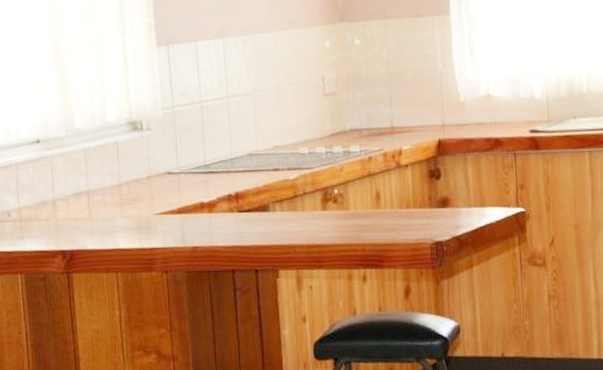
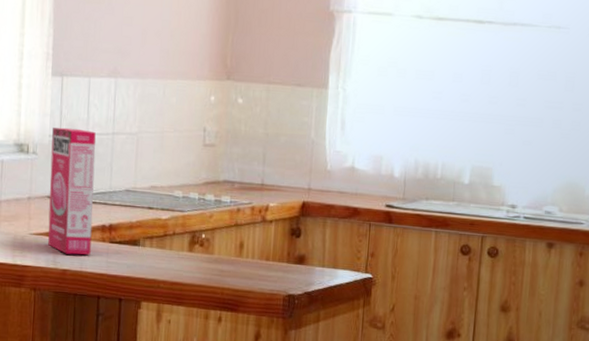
cereal box: none [164,97,220,231] -> present [47,127,96,255]

